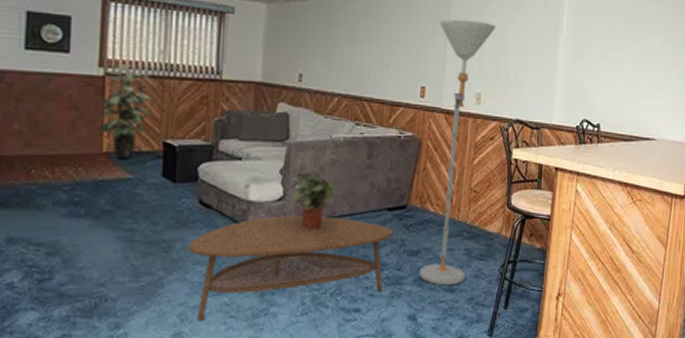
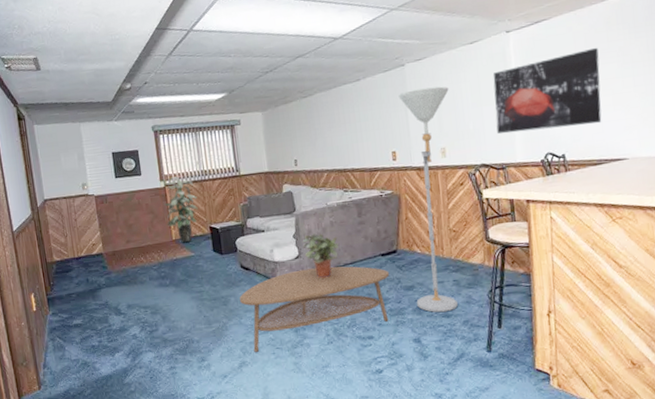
wall art: none [538,17,646,98] -> present [492,47,602,134]

